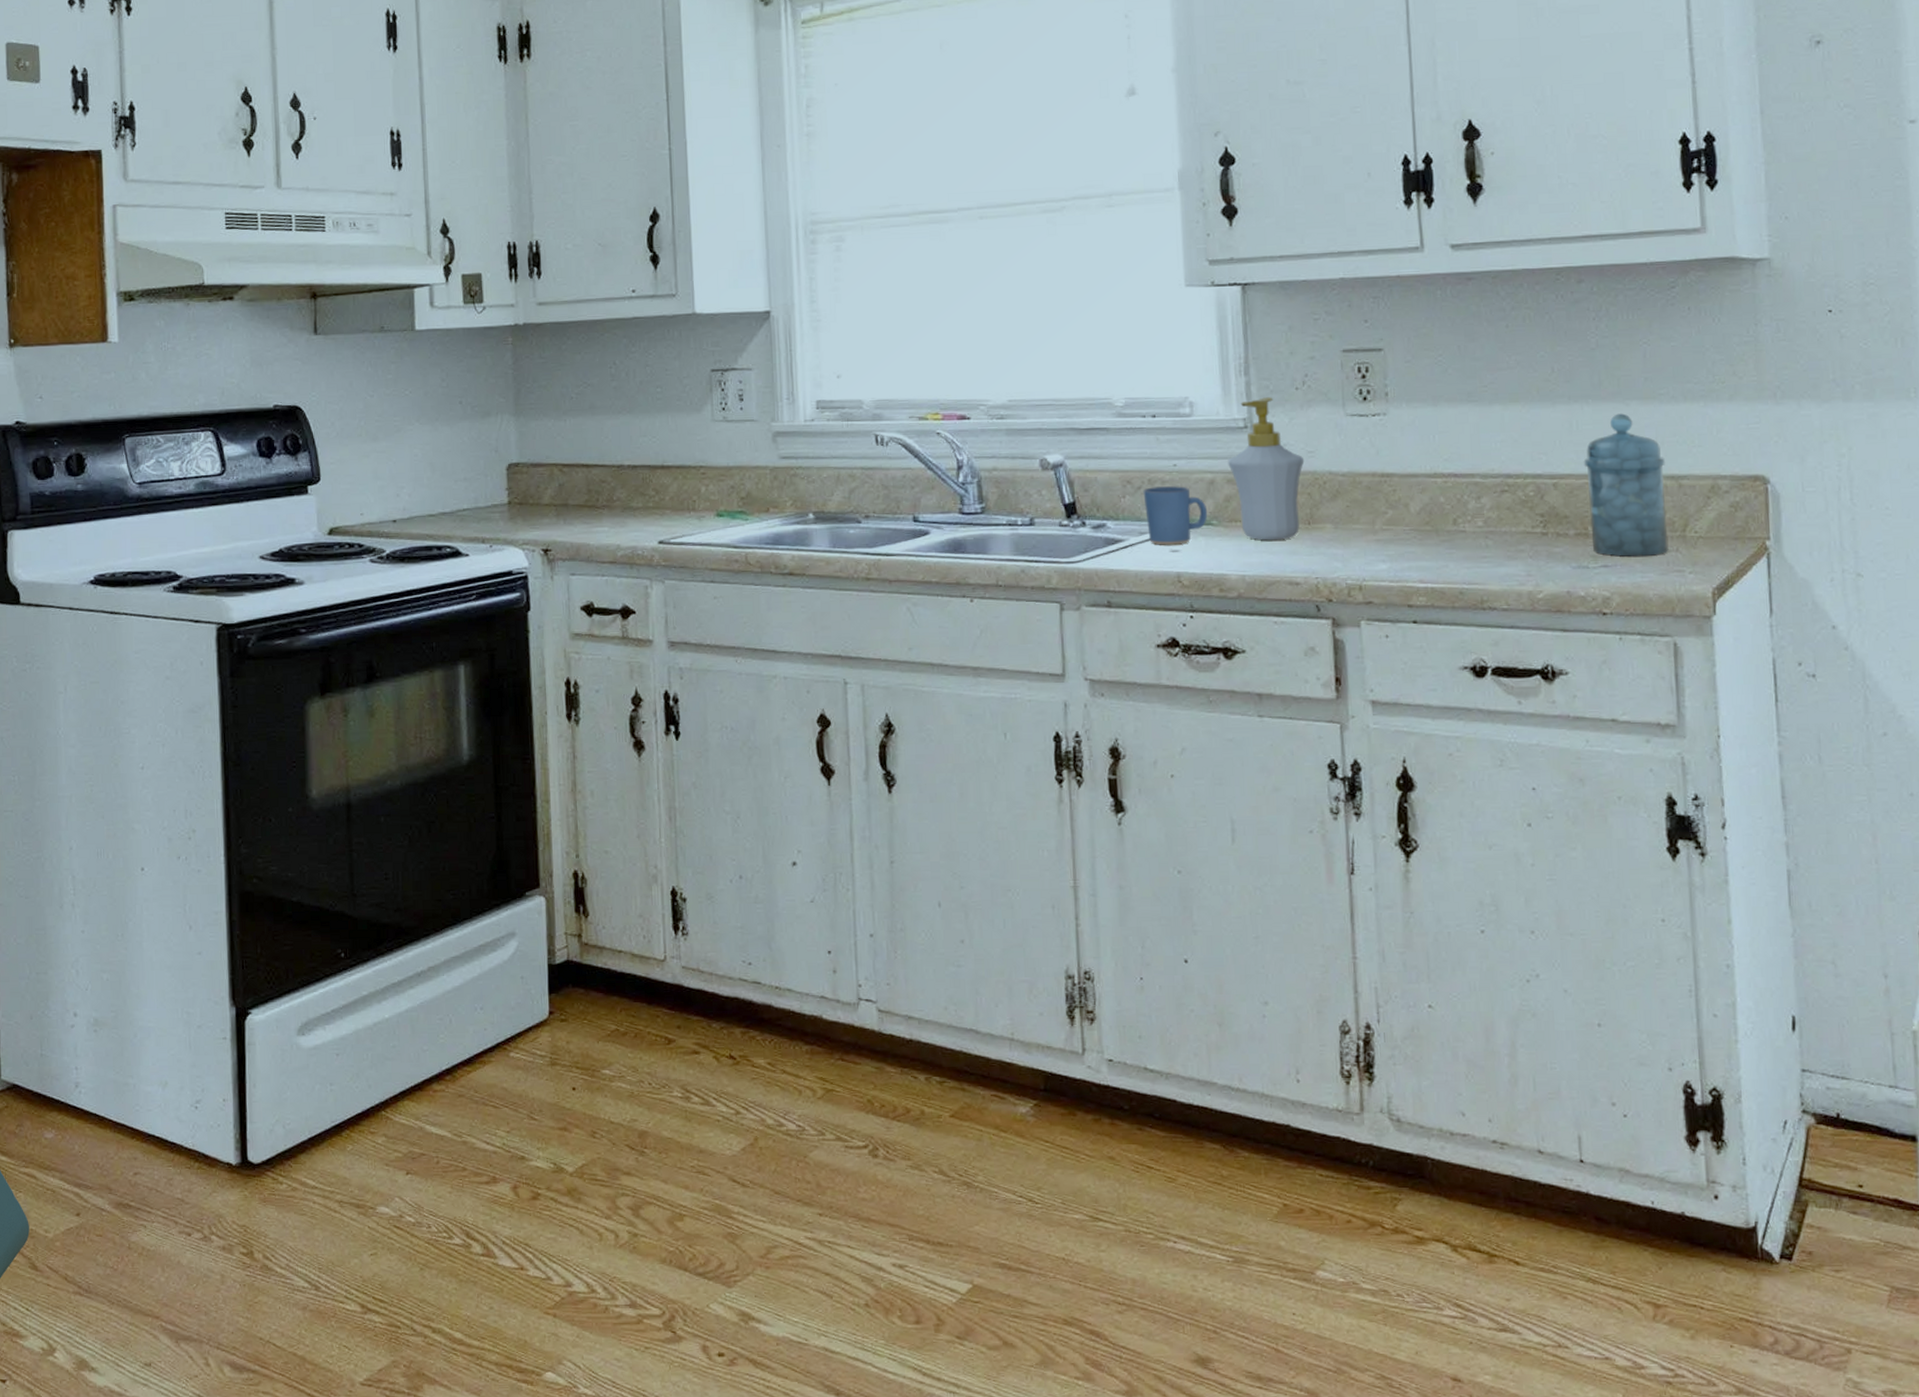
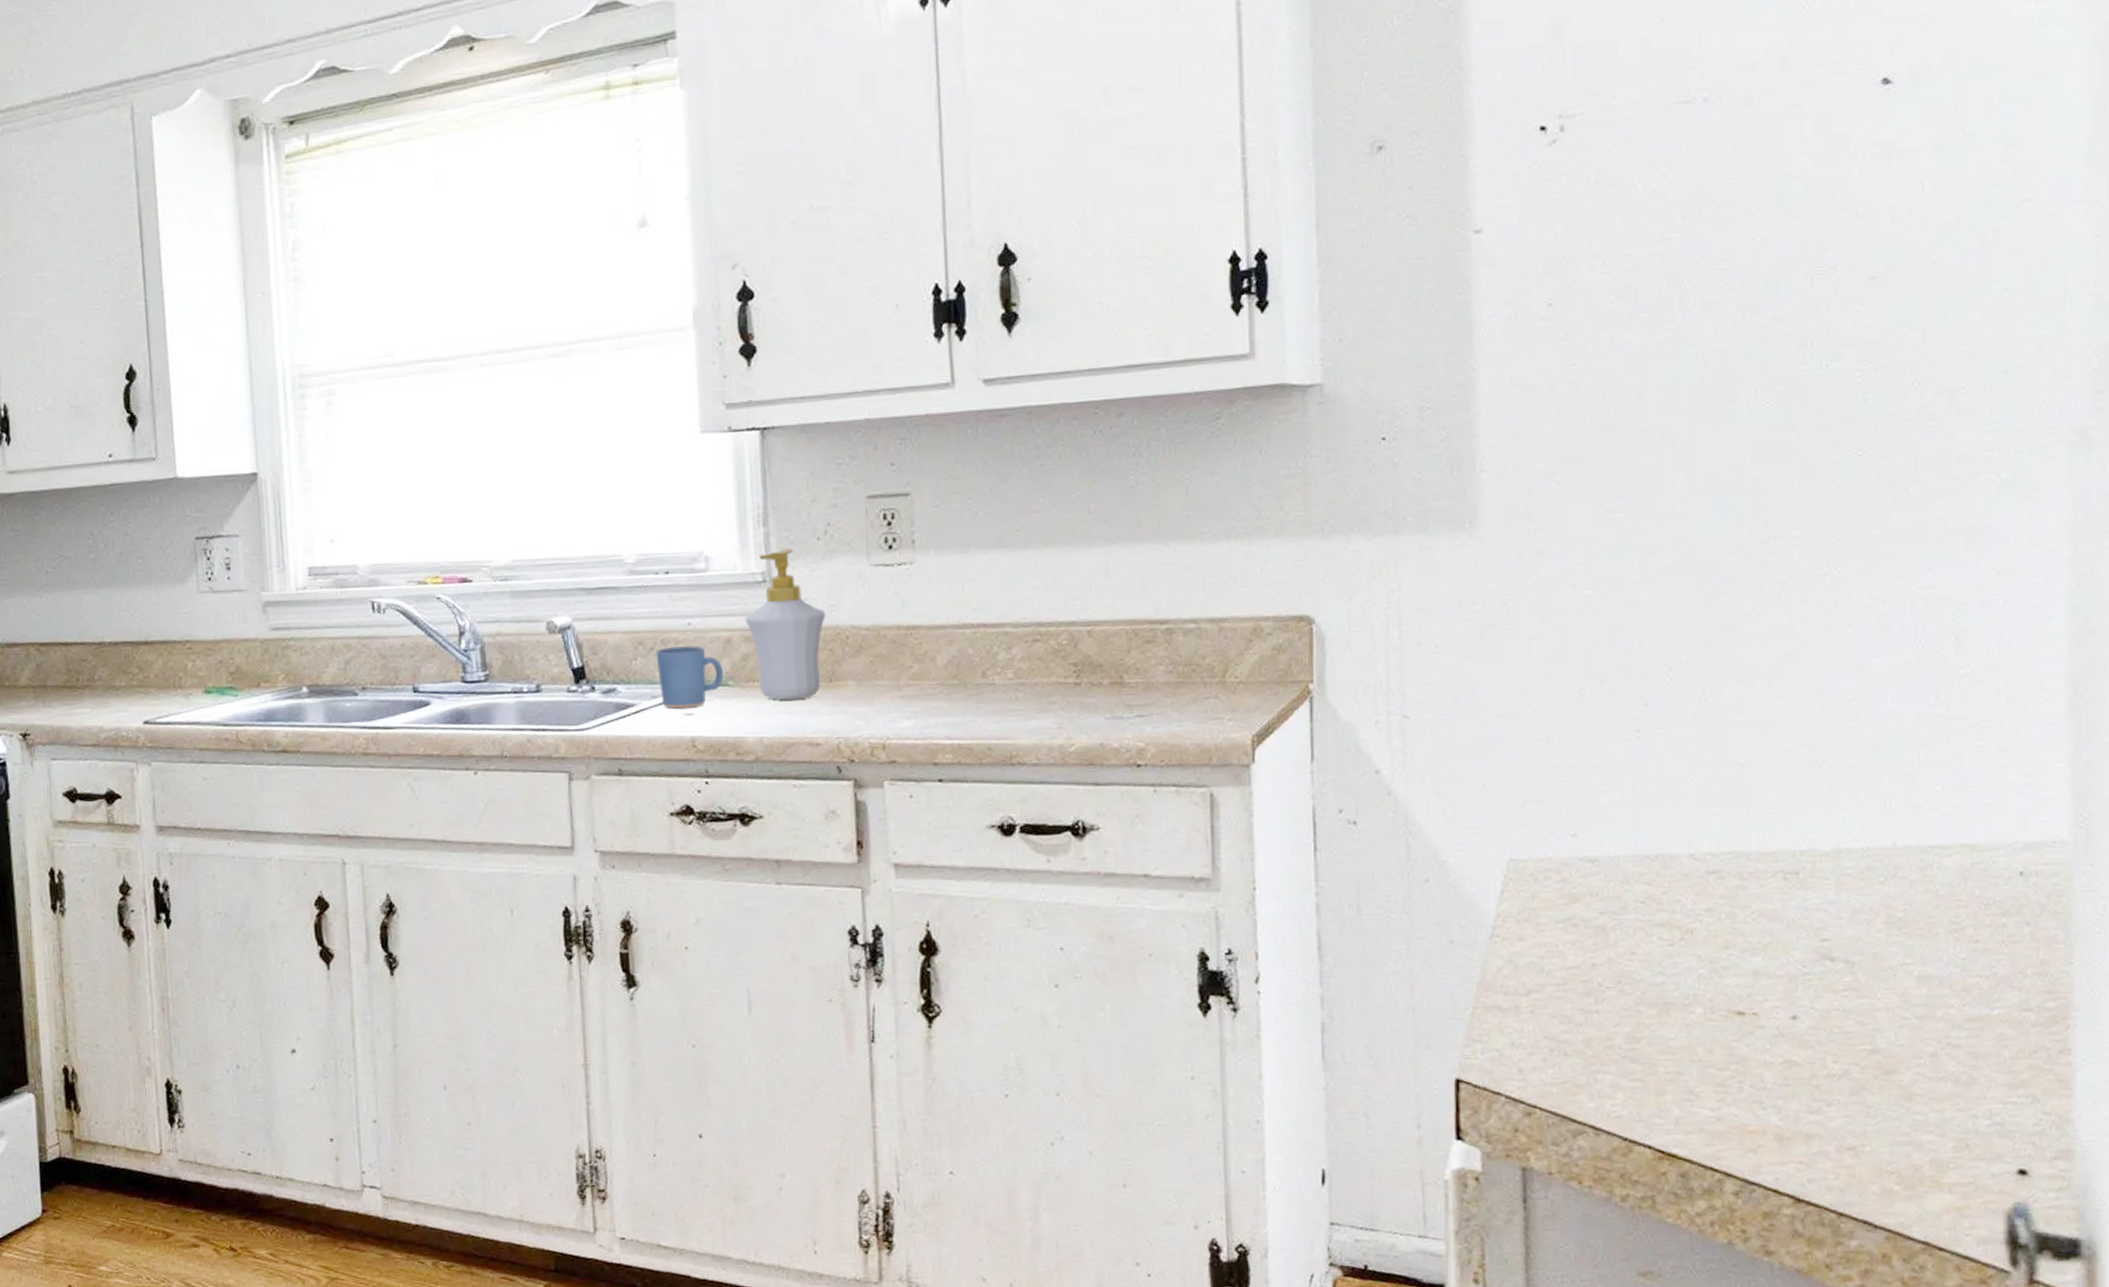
canister: present [1583,413,1669,556] -> none [1119,554,1207,705]

